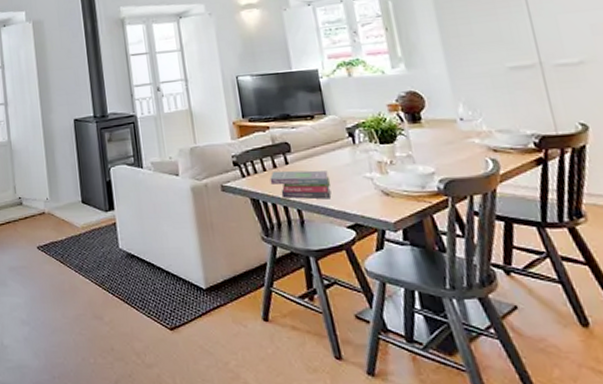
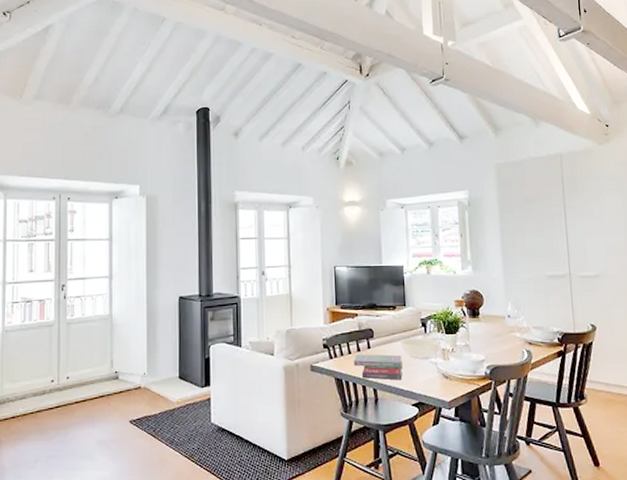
bowl: none [325,149,376,174] -> present [401,338,441,359]

